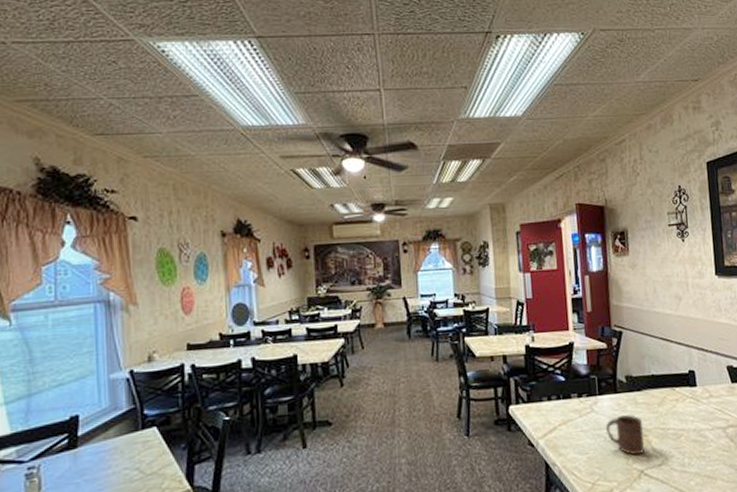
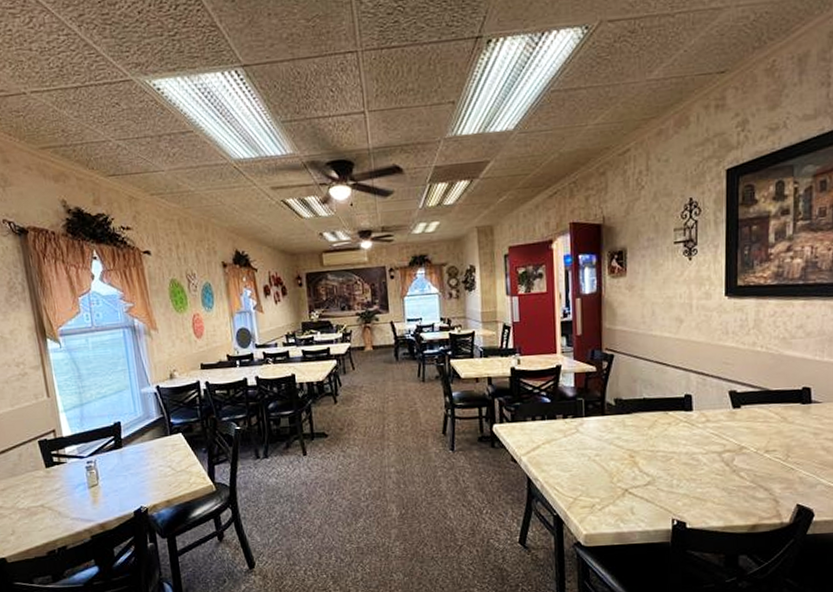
cup: present [605,414,645,456] -> none [590,435,631,475]

